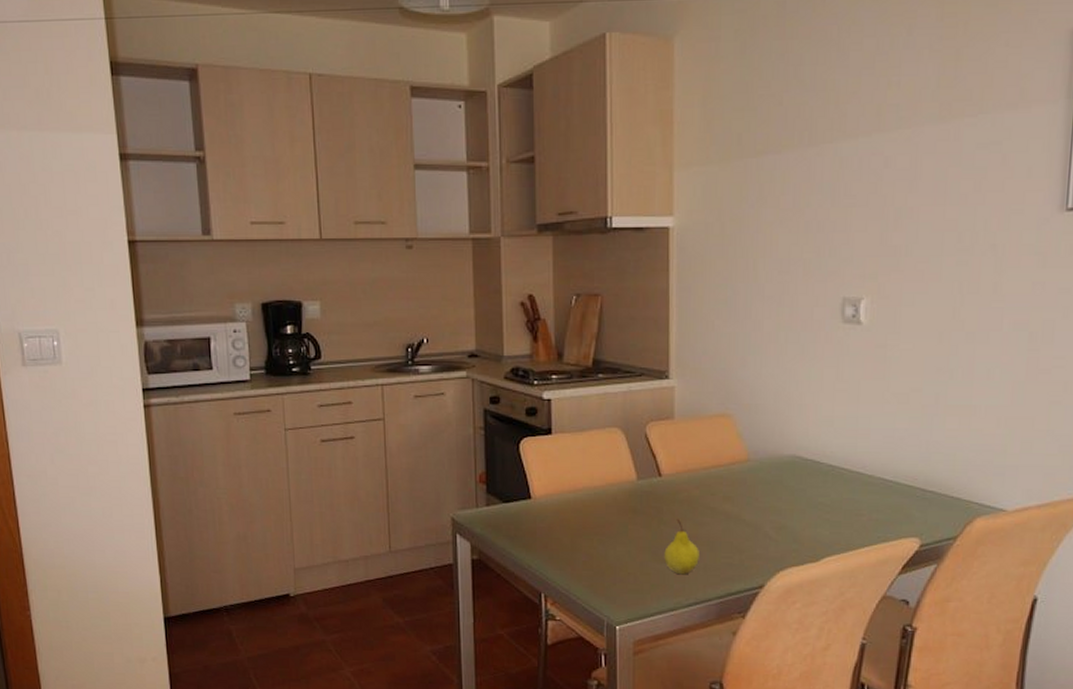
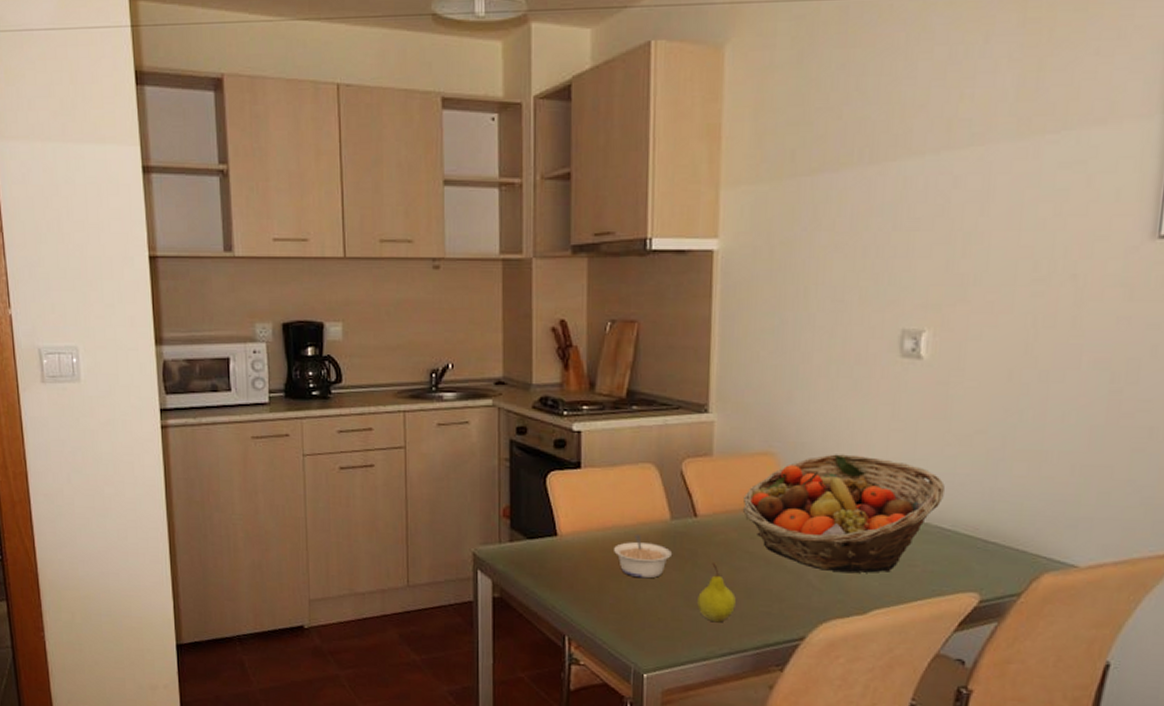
legume: none [584,494,640,536] -> present [613,534,673,579]
fruit basket: none [704,414,886,523] -> present [743,454,945,573]

